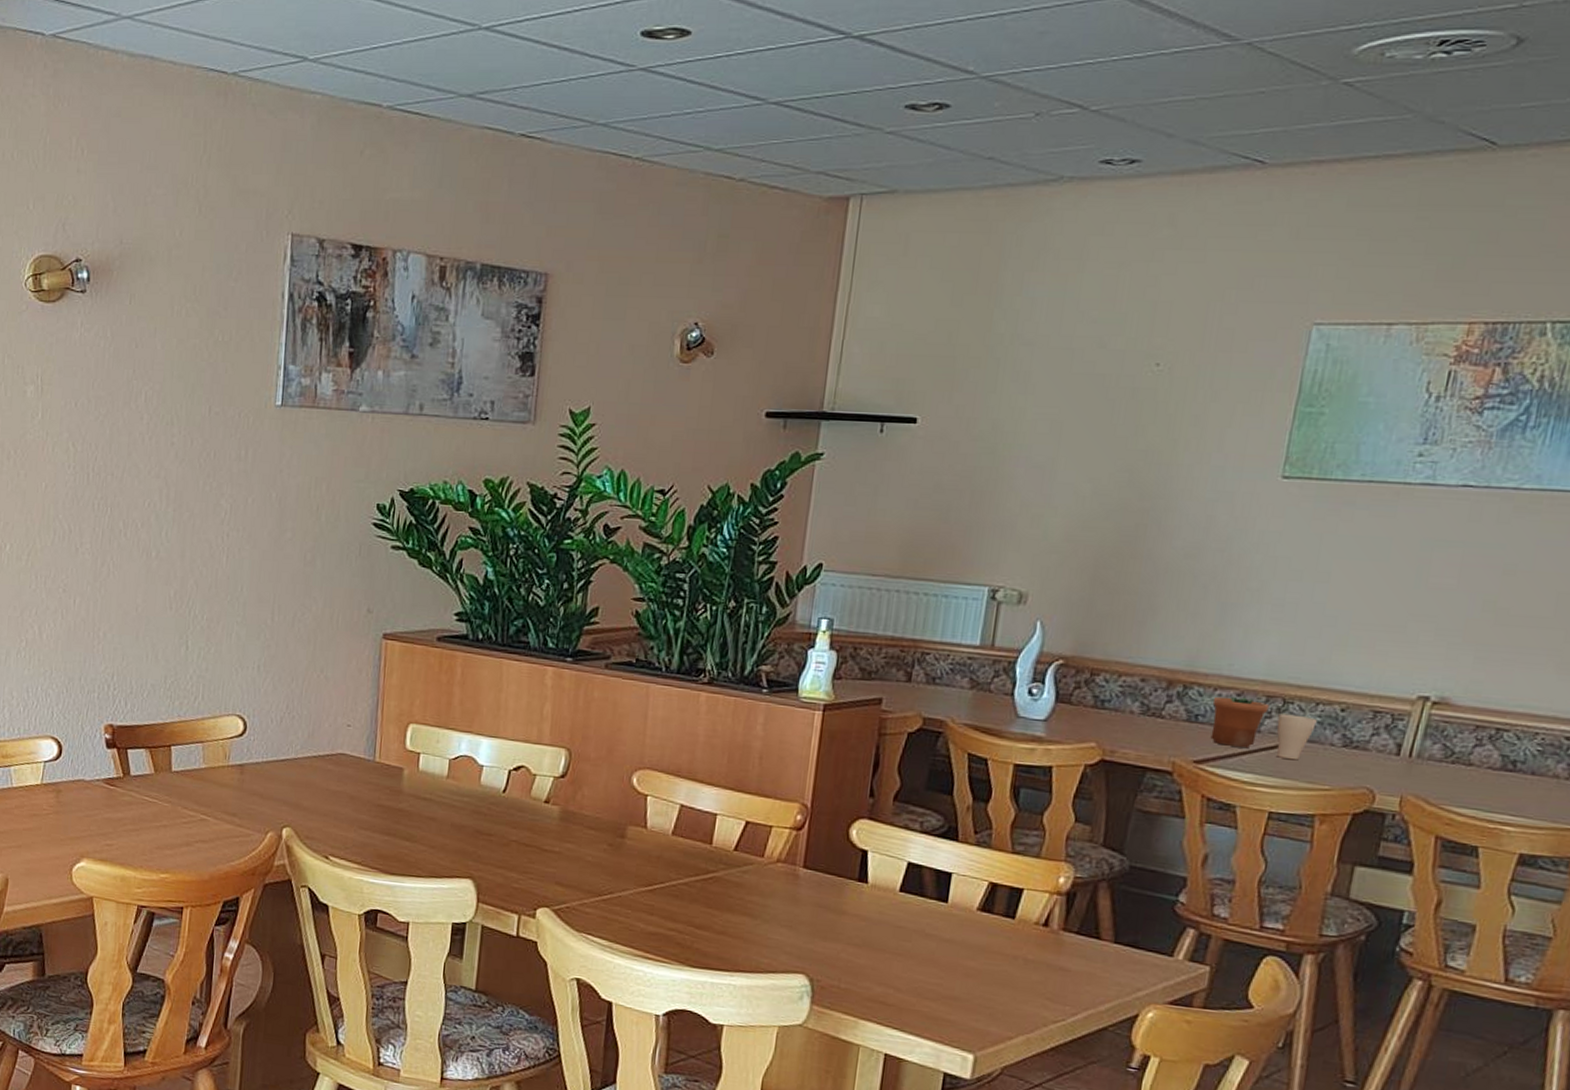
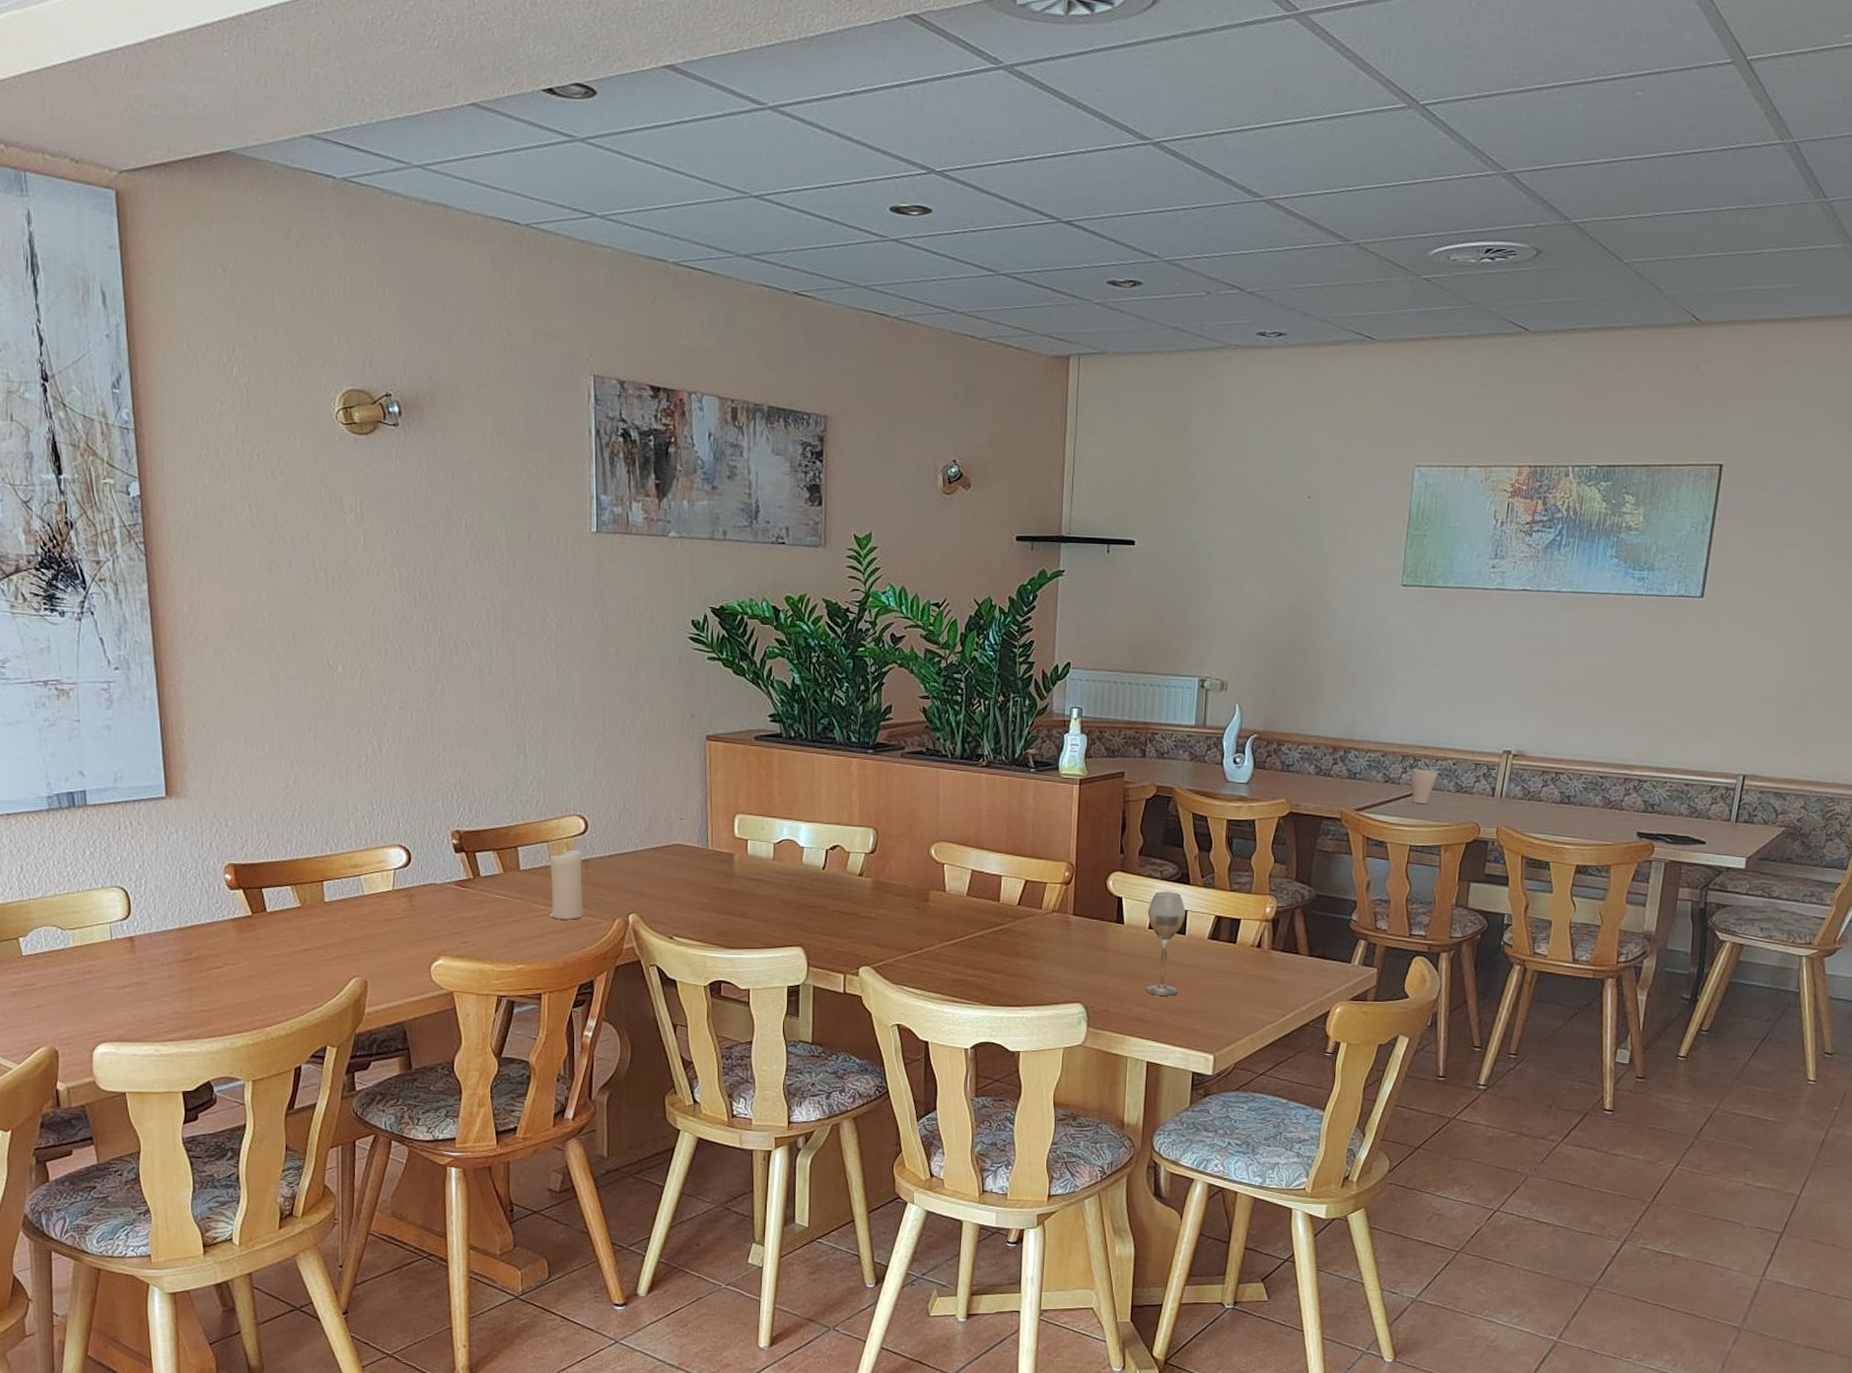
candle: none [198,751,238,830] -> present [549,849,584,920]
wineglass: none [889,847,950,977] -> present [1145,891,1186,996]
planter: present [1210,696,1270,749] -> none [1365,757,1405,797]

